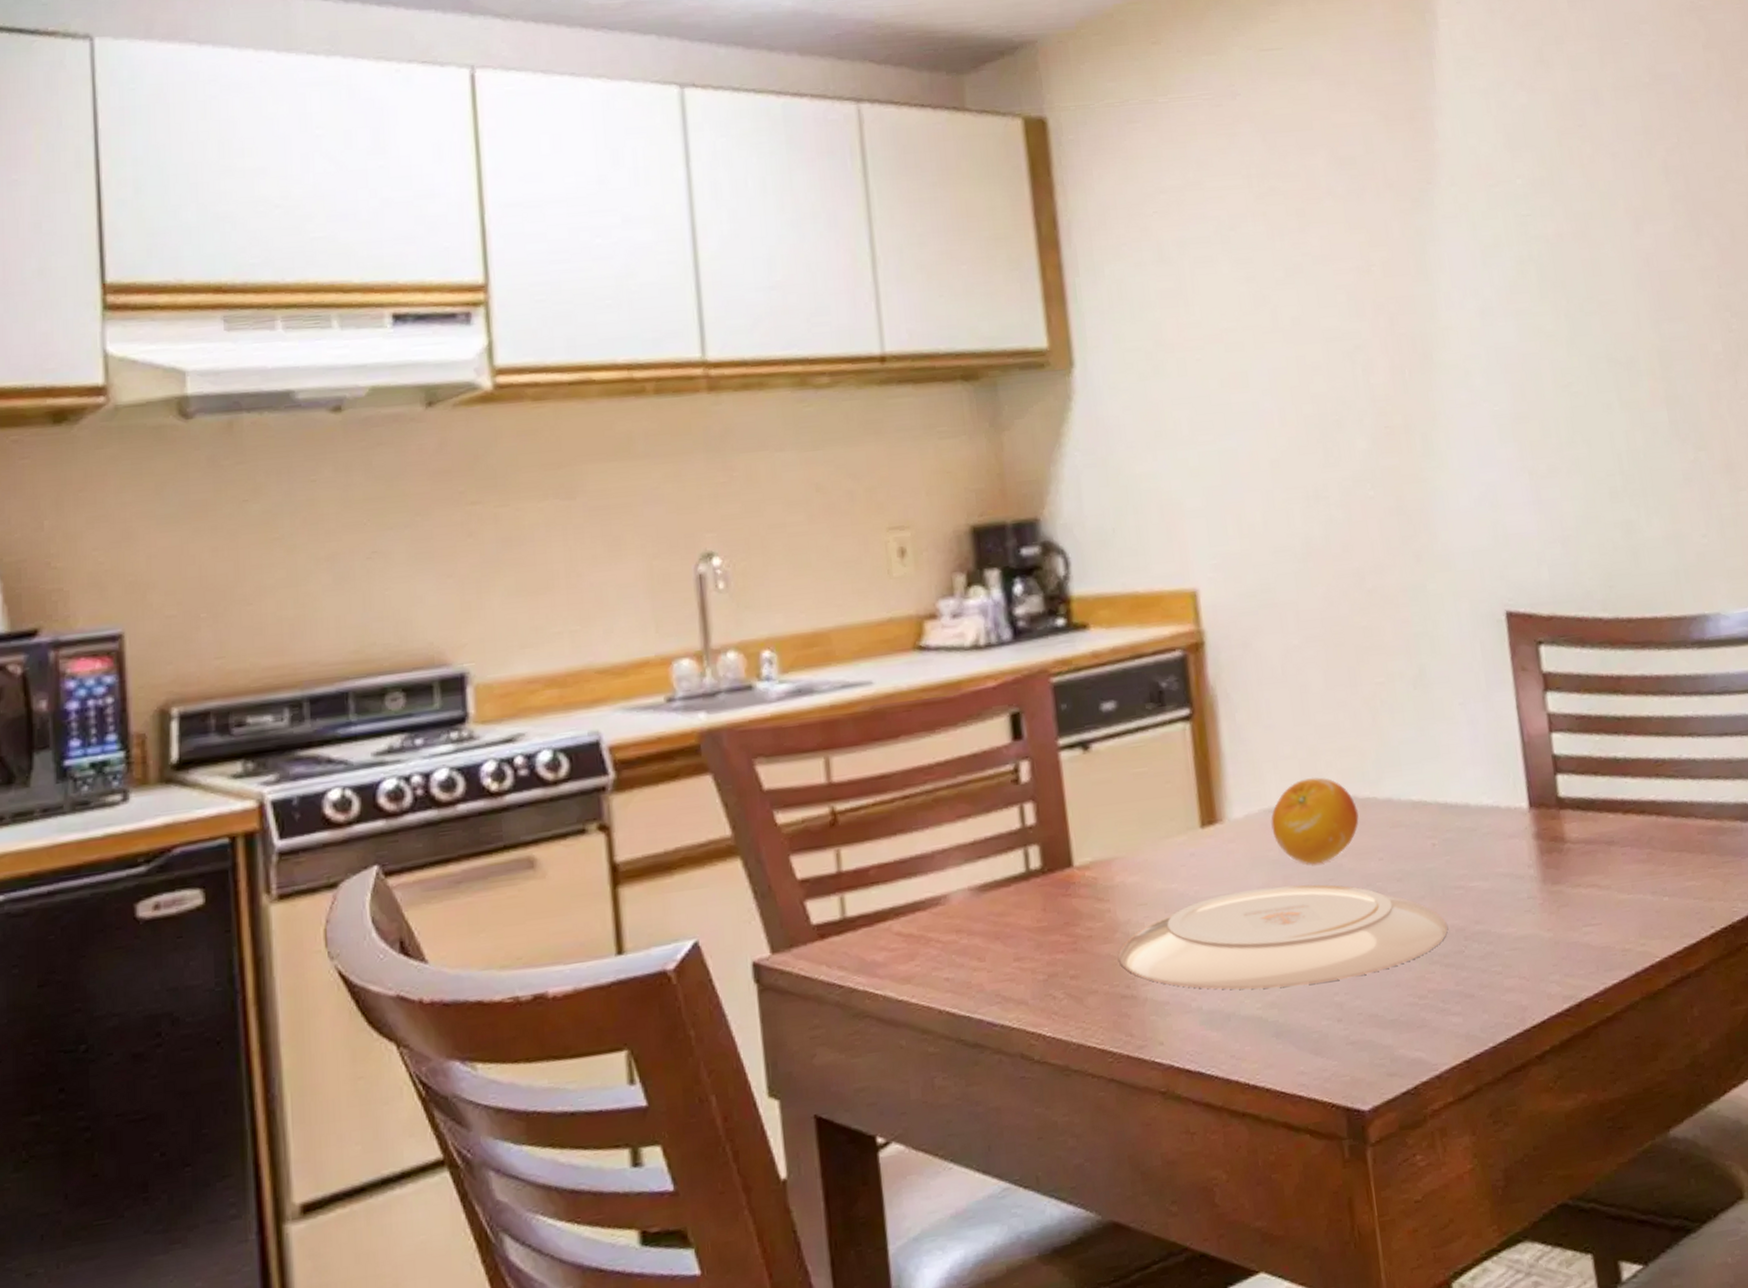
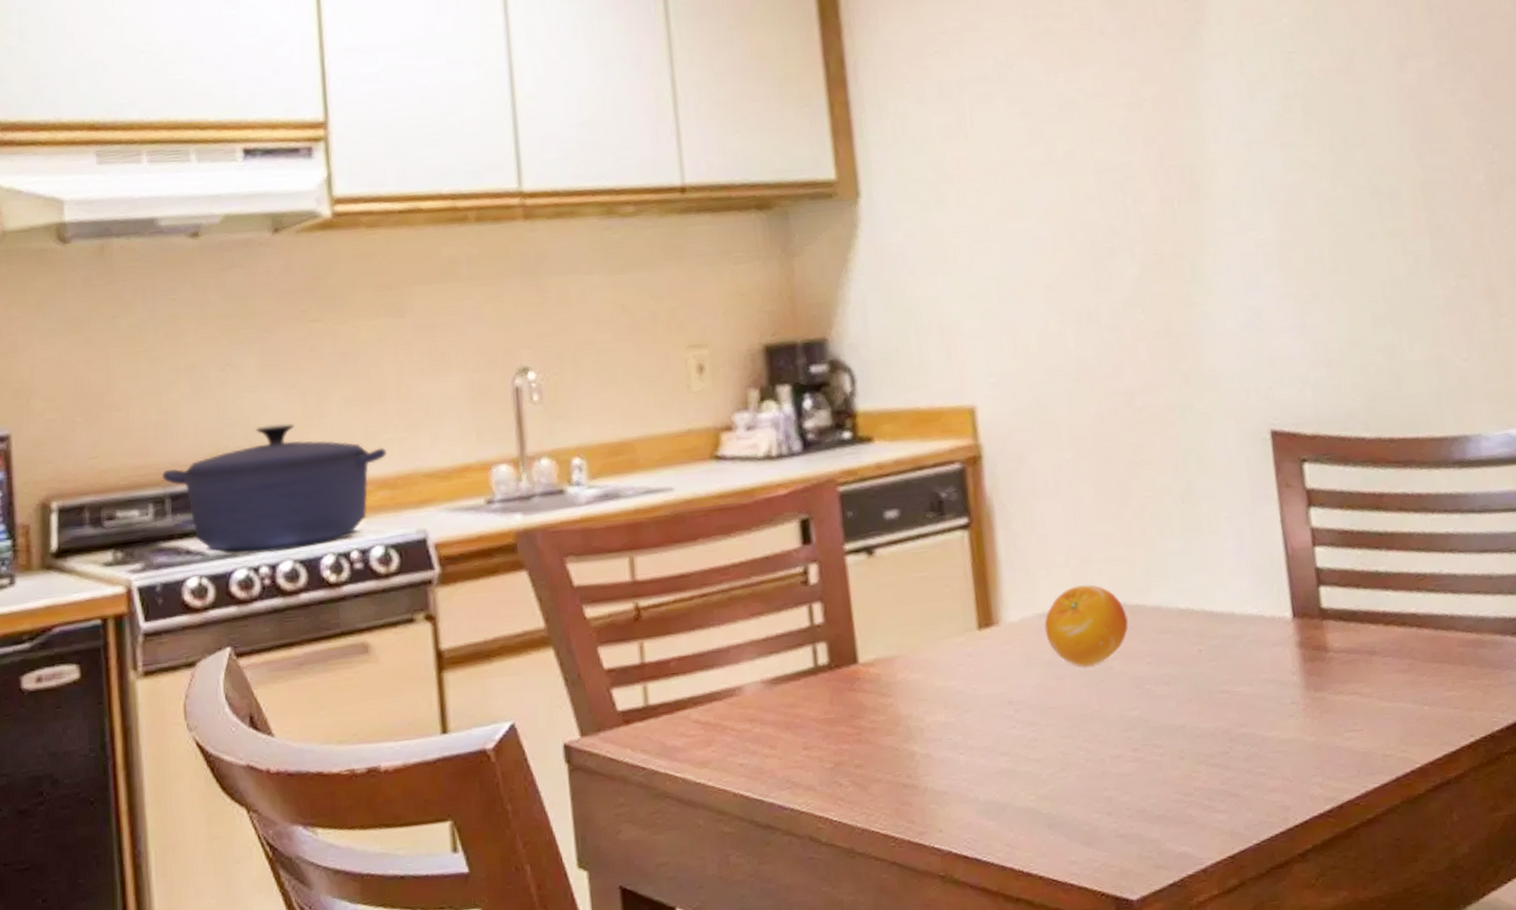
cooking pot: none [300,615,555,763] -> present [162,422,387,555]
plate: present [1118,884,1448,990] -> none [900,685,1213,783]

